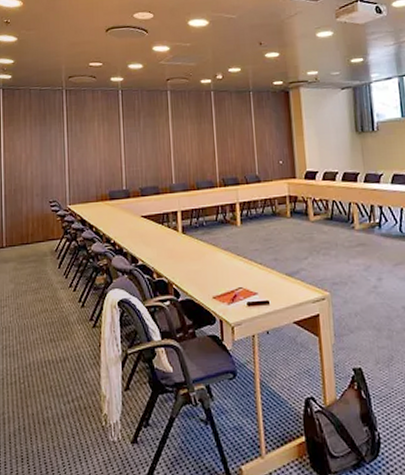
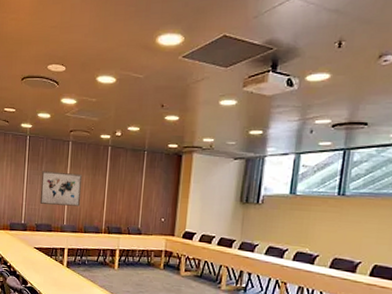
wall art: none [140,124,189,164] -> present [39,171,83,207]

